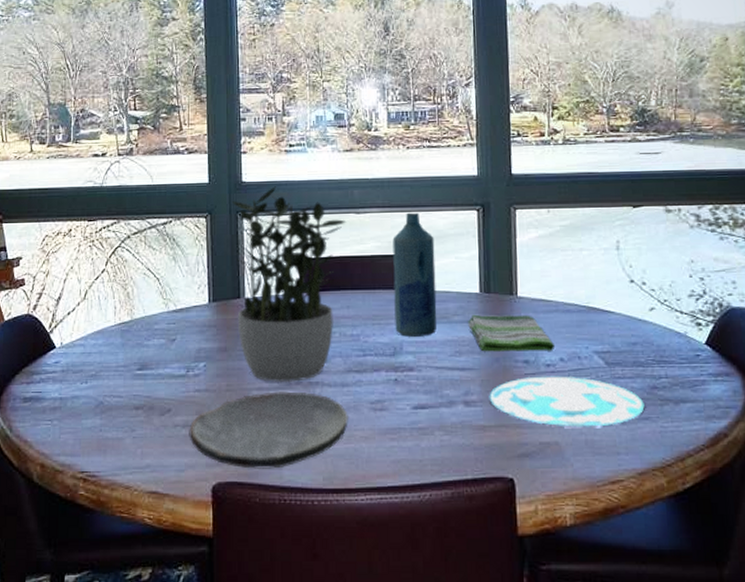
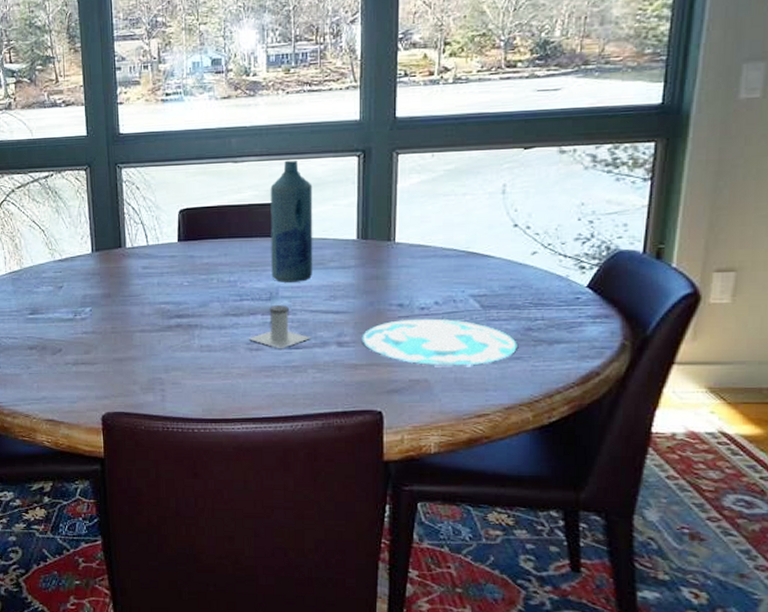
plate: present [189,391,348,469] -> none [79,333,226,401]
potted plant: present [232,186,347,383] -> none [110,137,224,326]
salt shaker: none [372,361,437,409] -> present [248,305,311,349]
dish towel: present [468,314,554,352] -> none [344,260,430,296]

